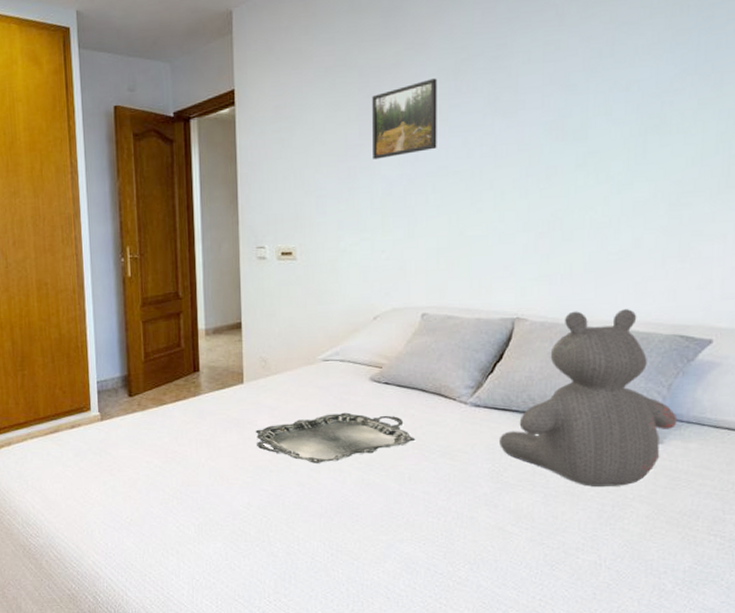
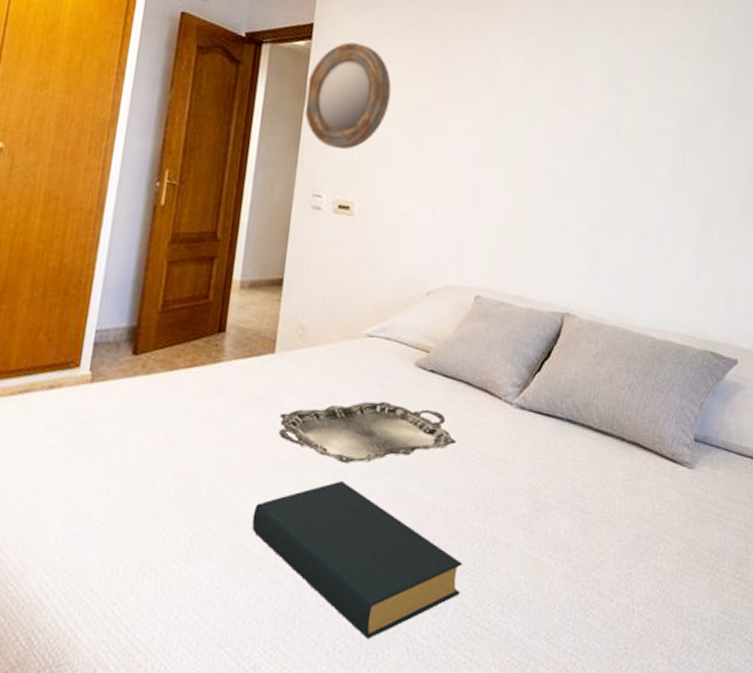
home mirror: none [236,99,317,203] -> present [304,42,391,150]
hardback book: none [245,477,432,592] -> present [252,480,463,639]
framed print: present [372,78,437,159] -> none [443,55,510,125]
teddy bear: present [500,309,678,487] -> none [541,313,708,515]

